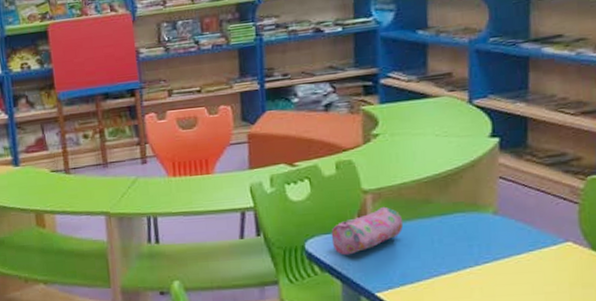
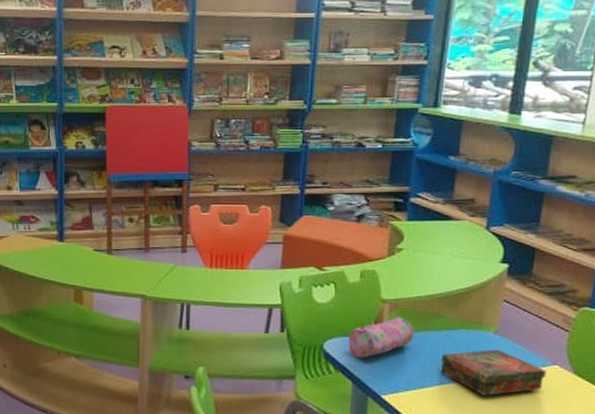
book: none [436,231,559,283] -> present [440,350,546,396]

